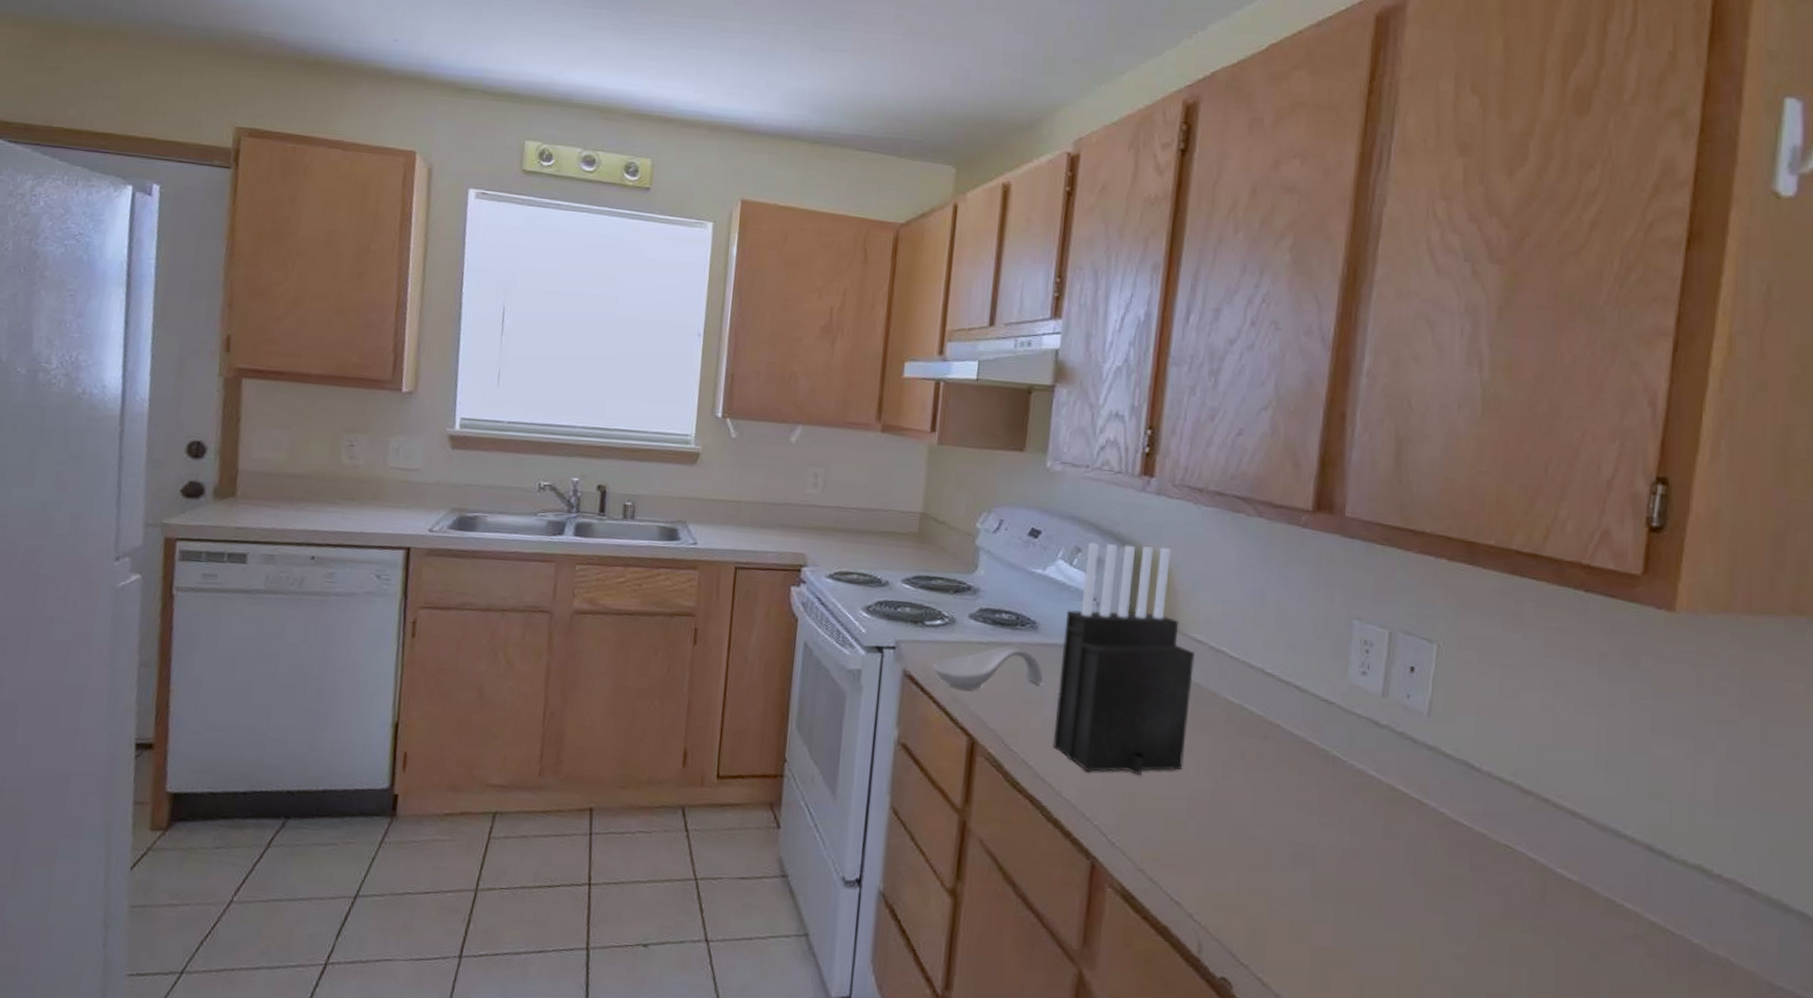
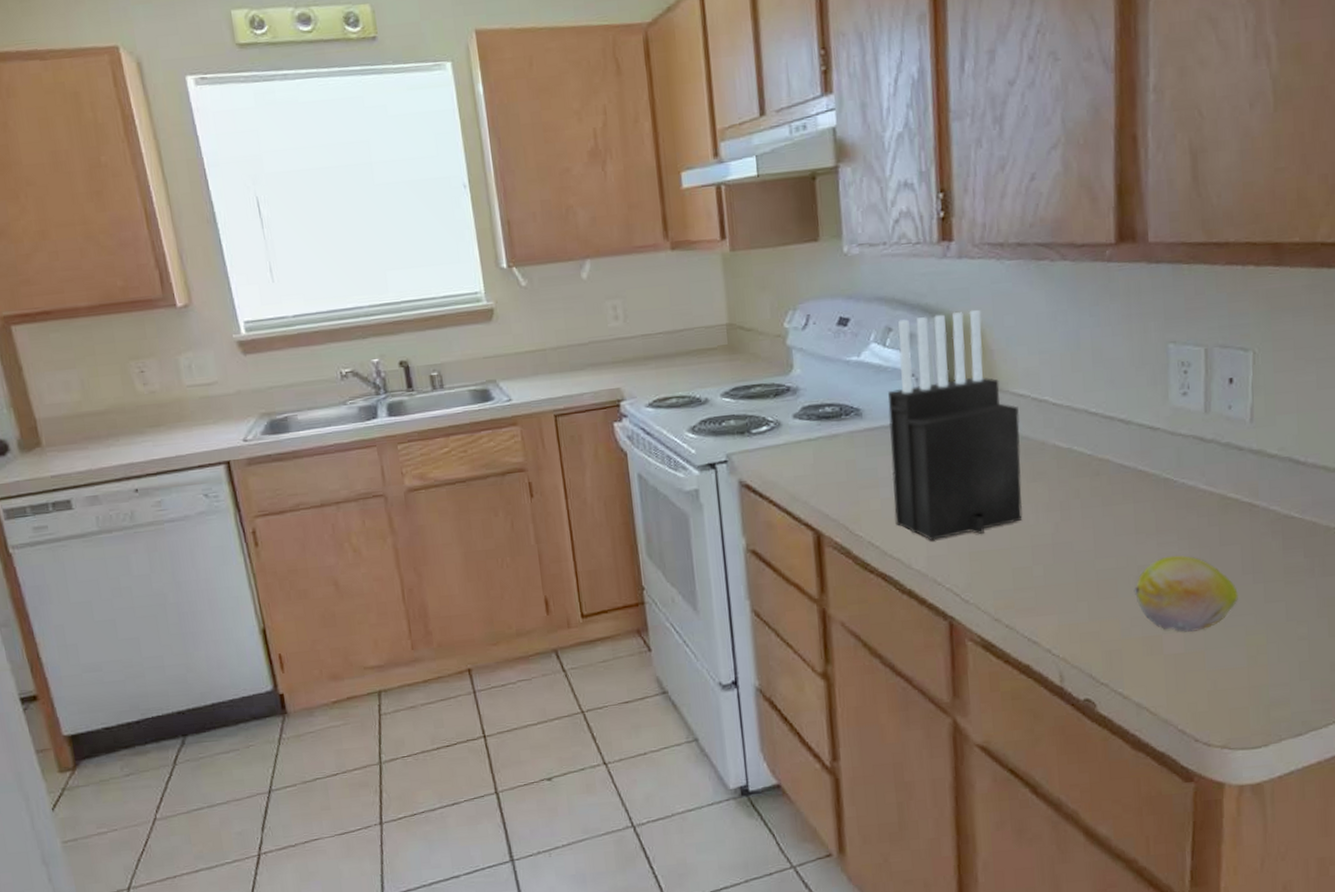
spoon rest: present [933,645,1043,691] -> none [767,437,876,488]
fruit: none [1287,838,1396,927] -> present [1133,555,1238,632]

